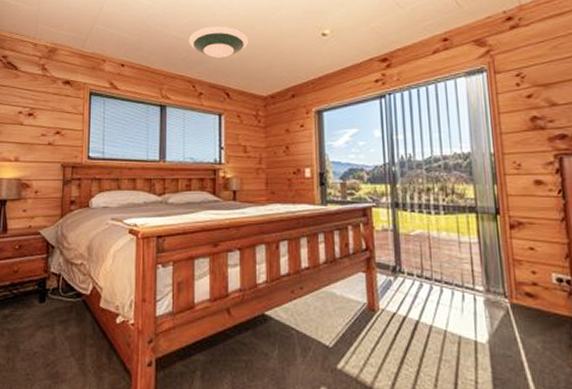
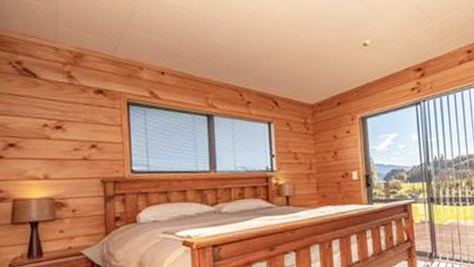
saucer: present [189,25,249,58] -> none [233,33,294,66]

